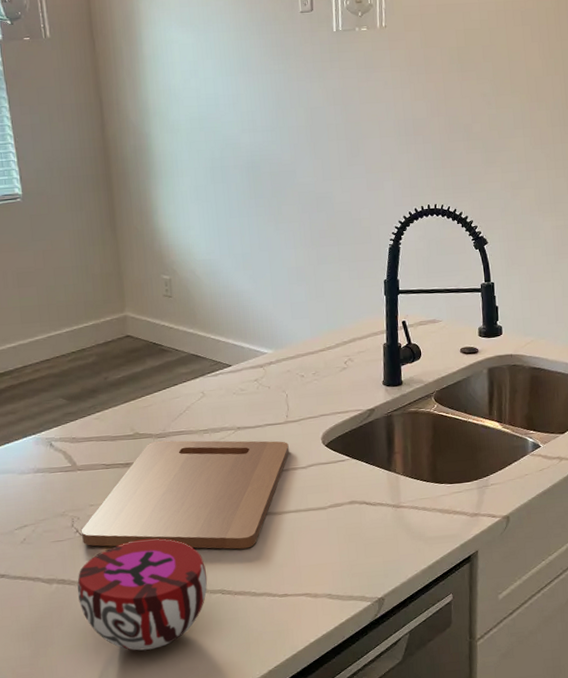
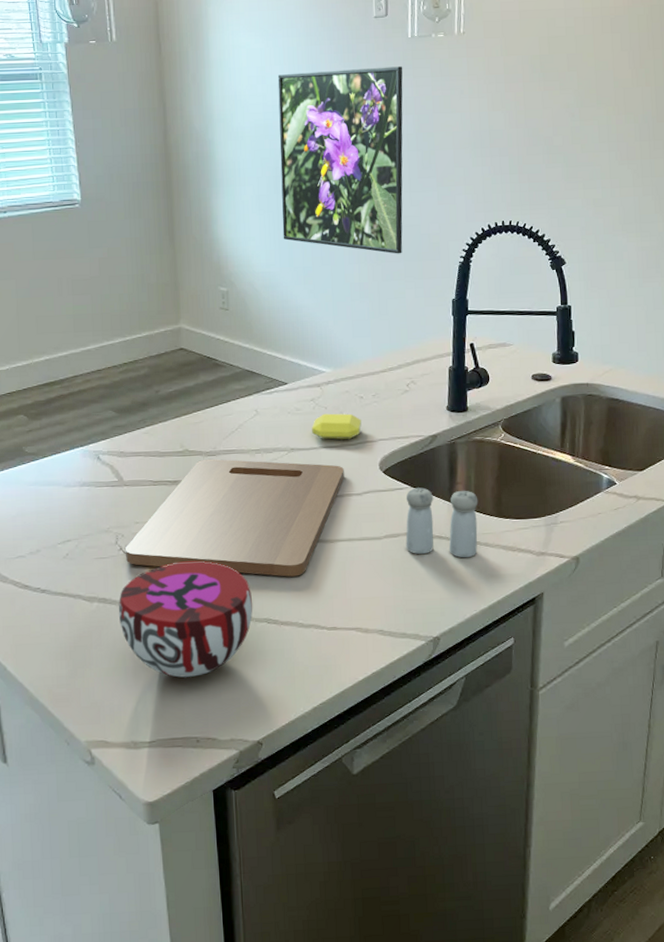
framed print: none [210,59,336,239] -> present [277,66,403,254]
soap bar: none [256,391,304,417] -> present [312,413,362,440]
salt and pepper shaker: none [348,458,416,523] -> present [405,487,478,558]

